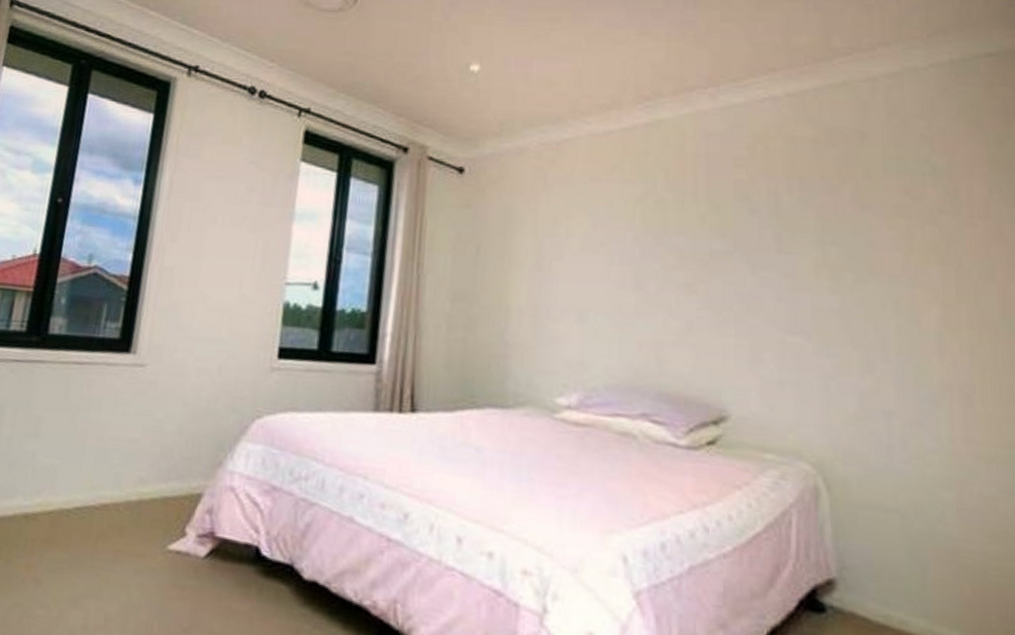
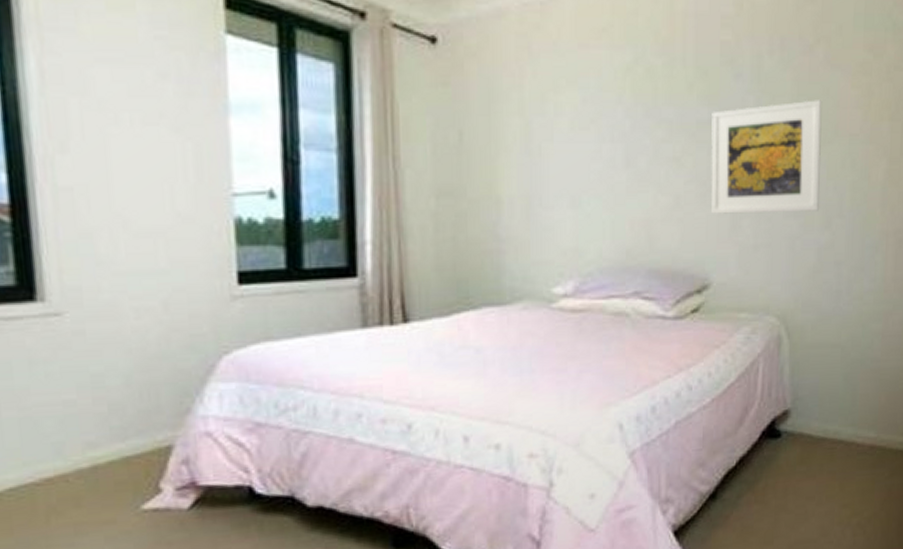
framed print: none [726,238,857,353] -> present [711,100,822,214]

